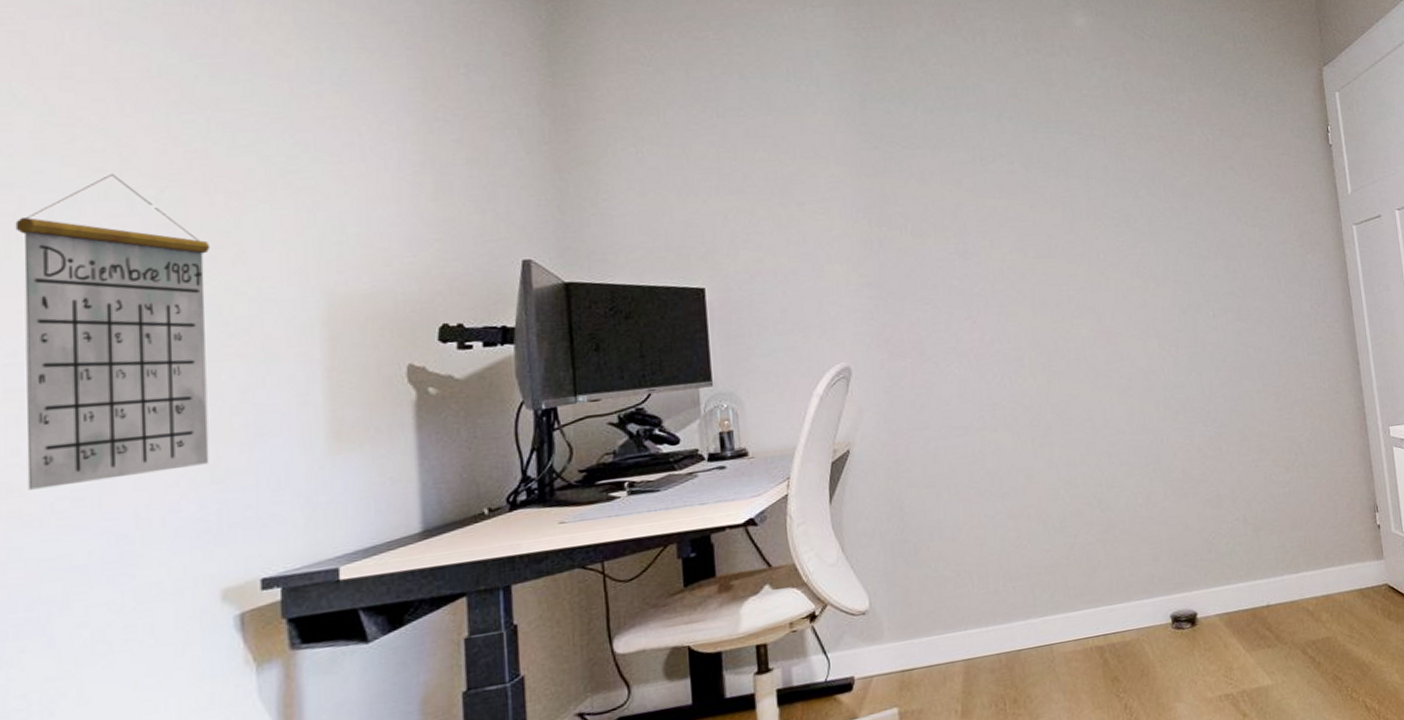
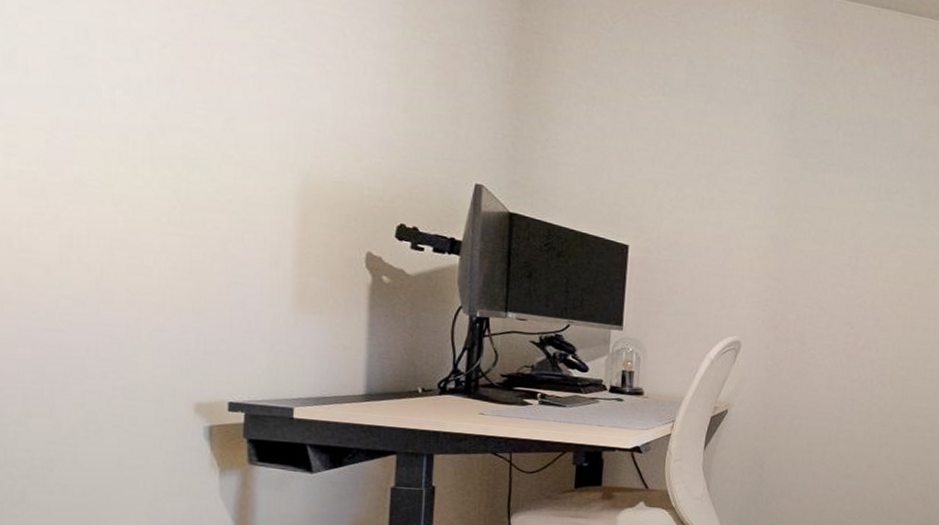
calendar: present [15,173,211,490] -> none [32,18,204,297]

